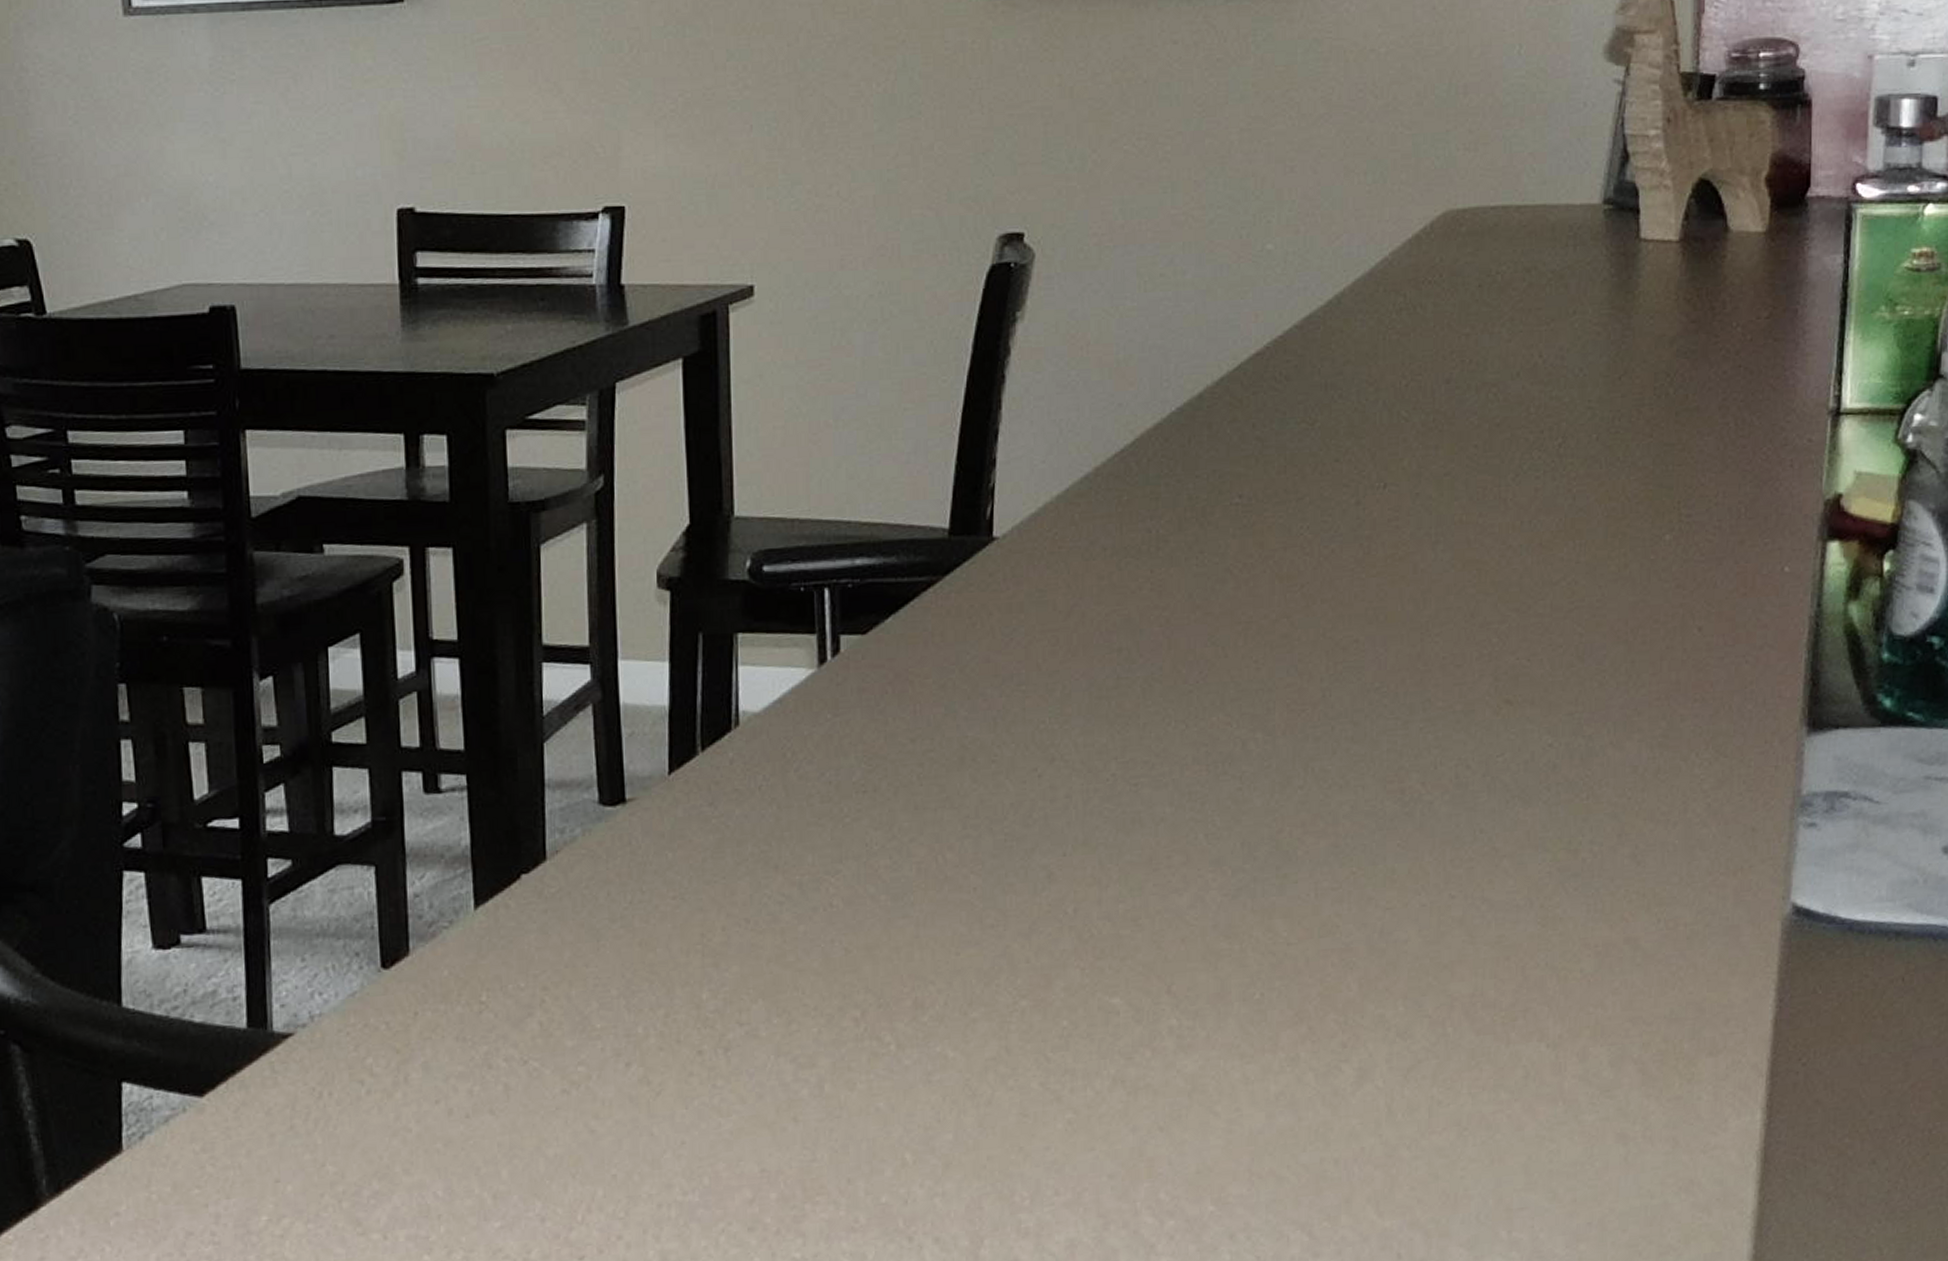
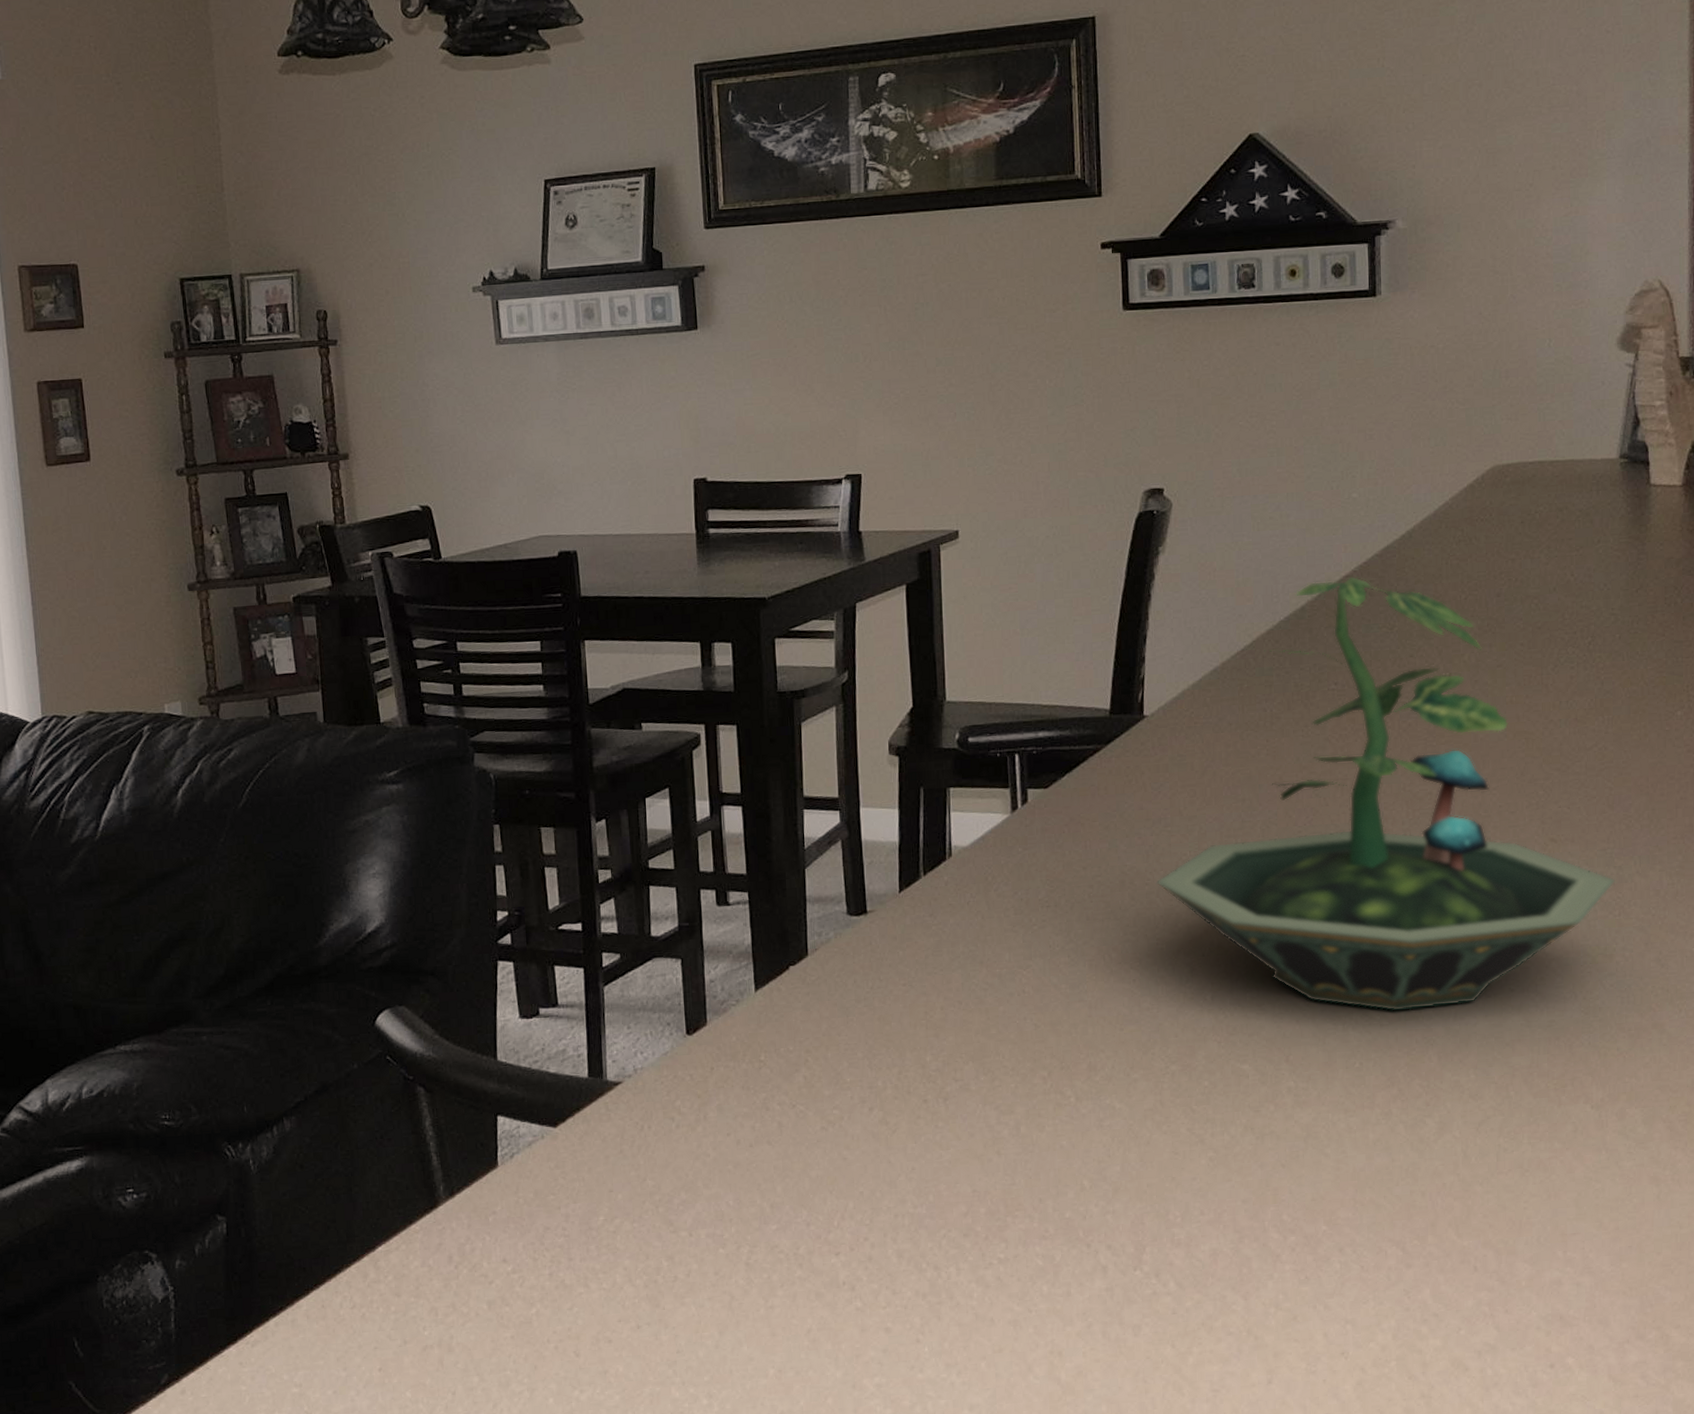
terrarium: none [1006,354,1584,927] -> present [1157,576,1616,1012]

